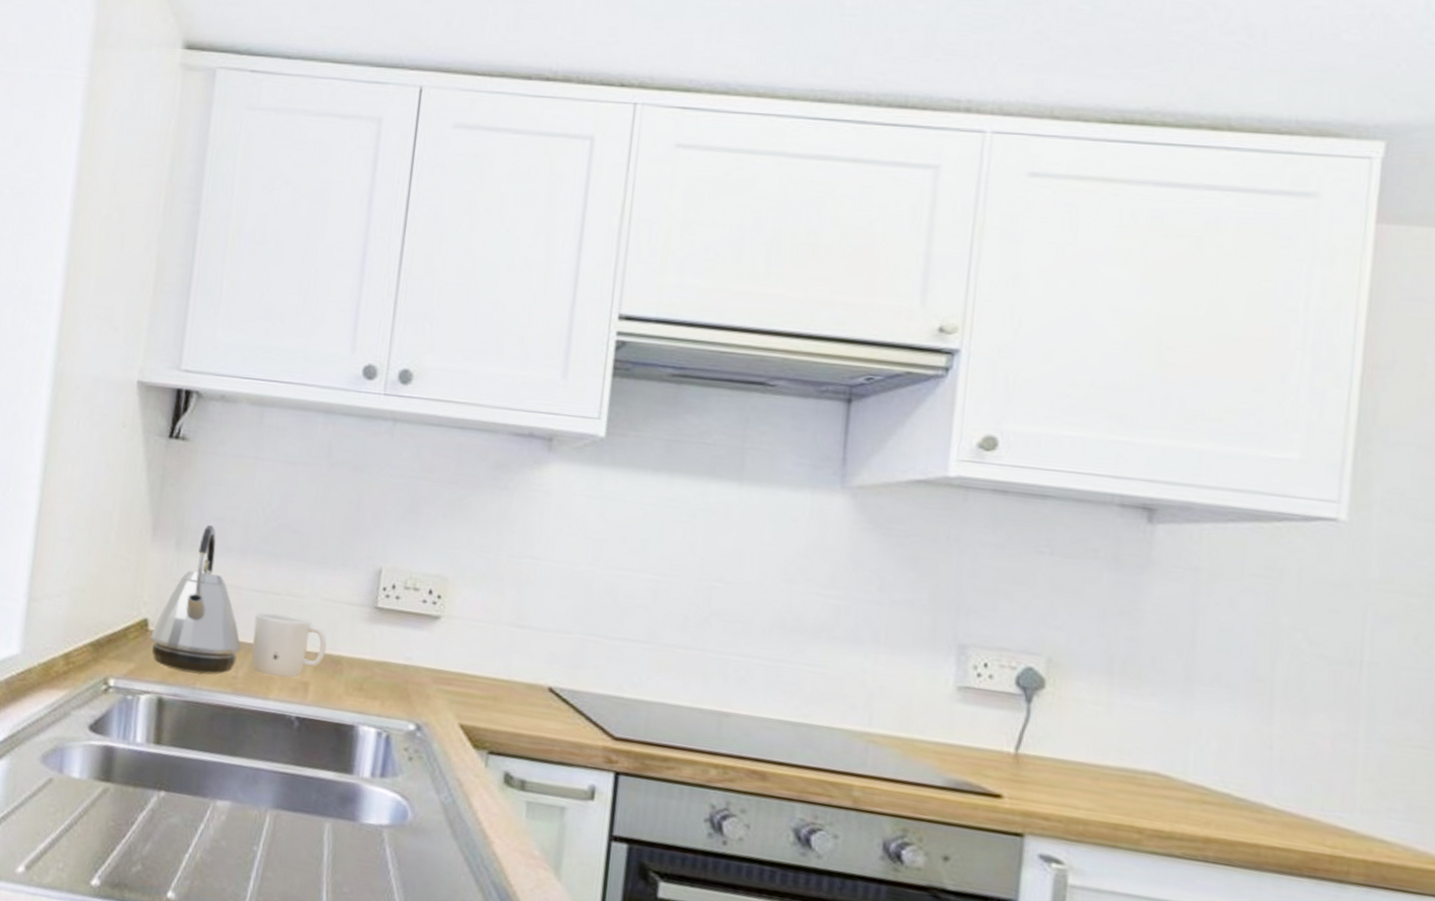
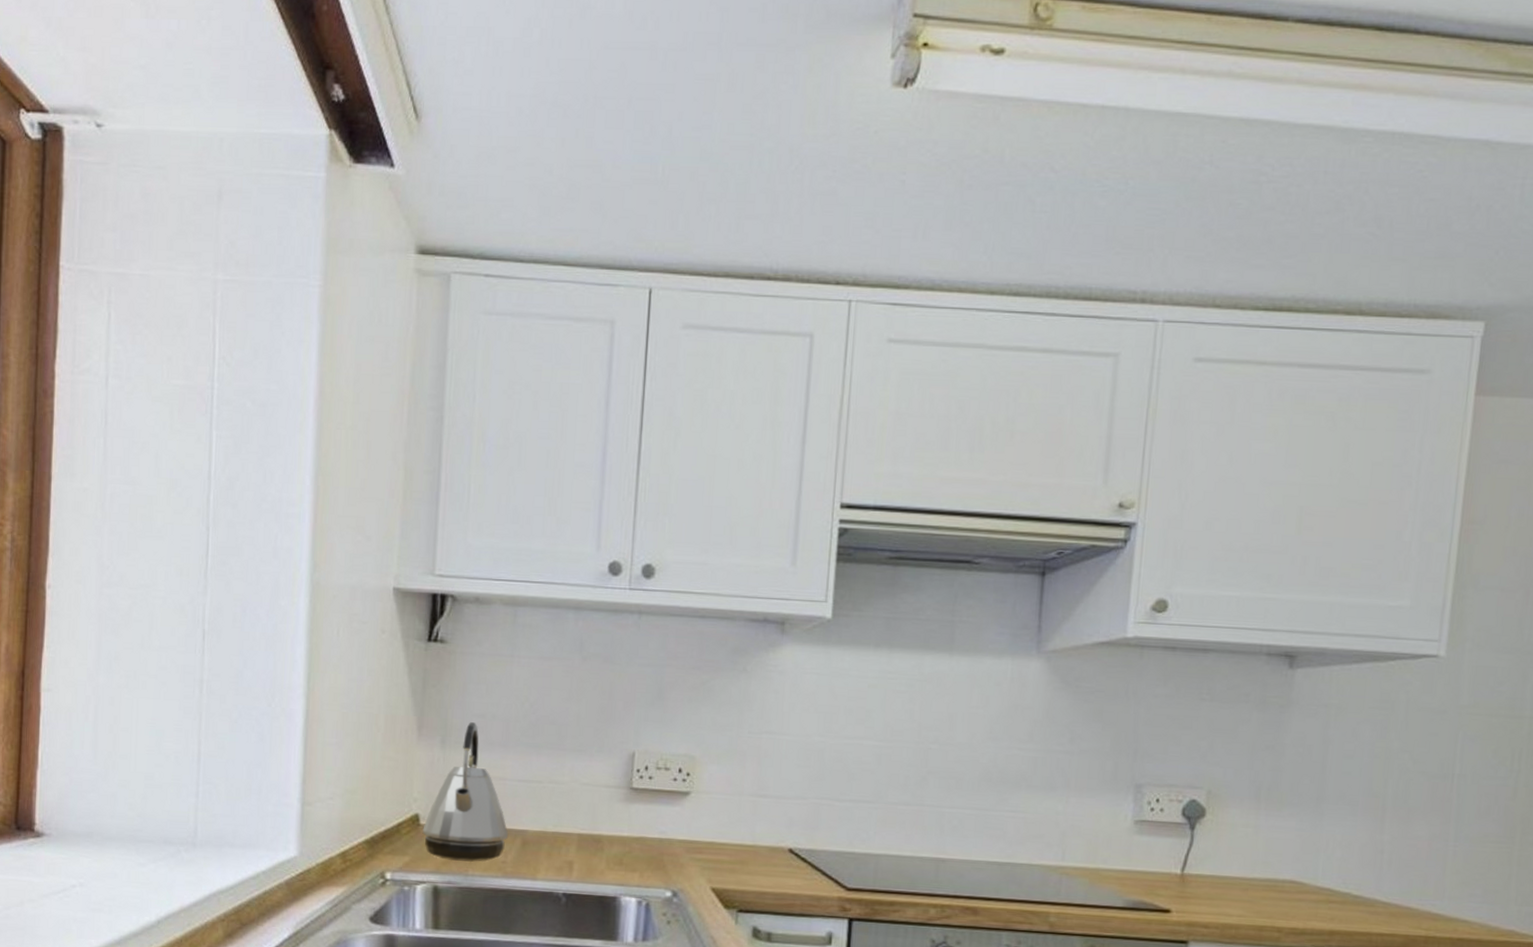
mug: present [251,612,327,678] -> none [518,800,588,859]

